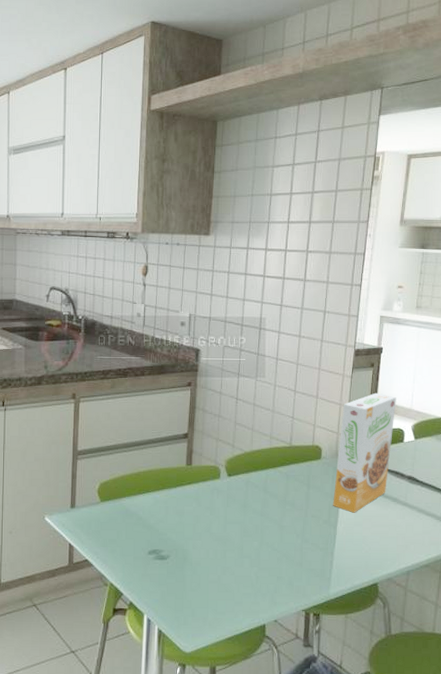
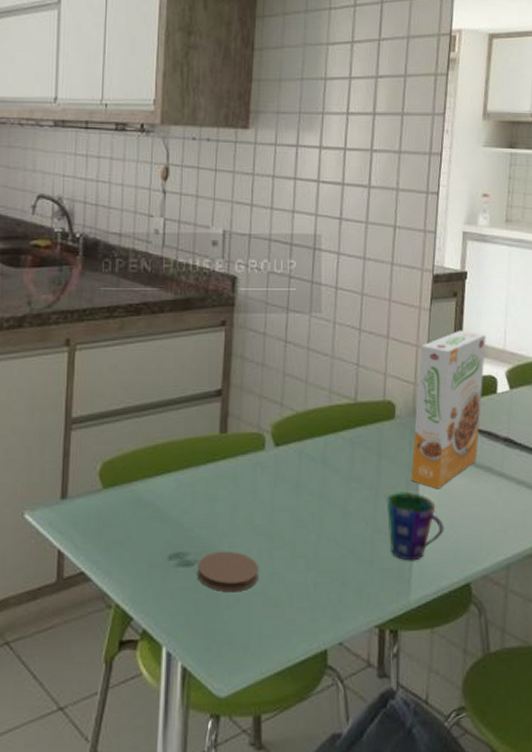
coaster: none [169,550,215,580] -> present [197,551,258,593]
cup: none [313,513,358,565] -> present [387,491,444,561]

